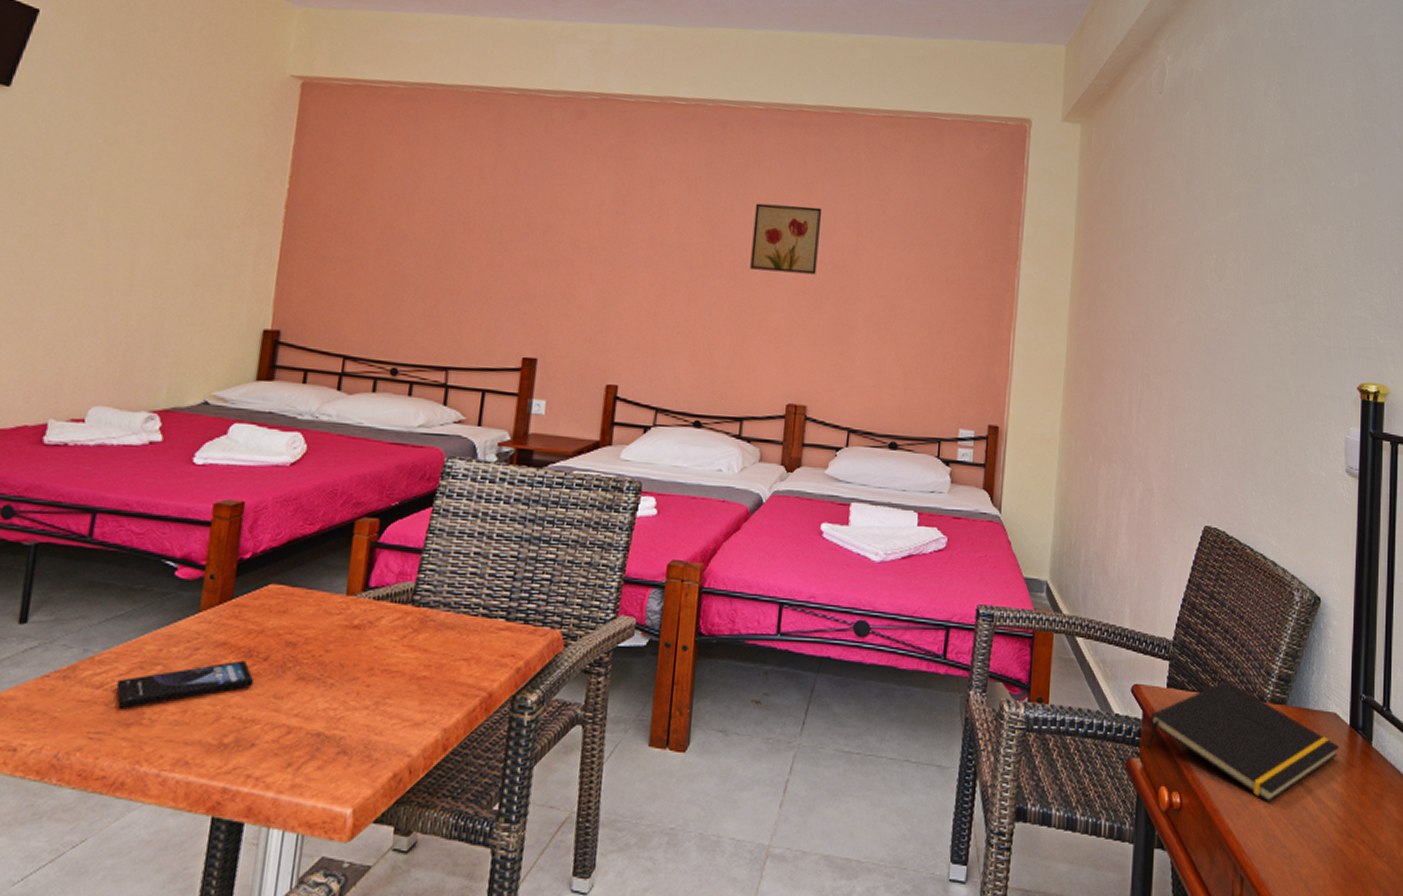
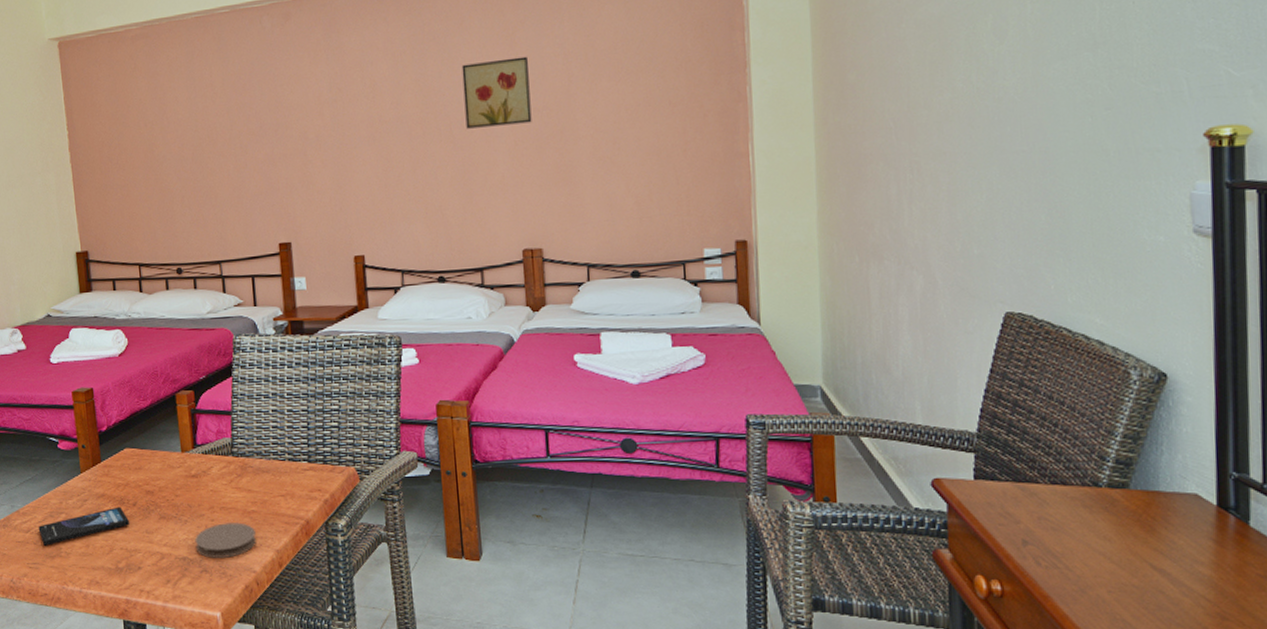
coaster: none [337,690,422,736] -> present [195,522,256,558]
notepad: present [1148,680,1340,803] -> none [957,468,1205,588]

